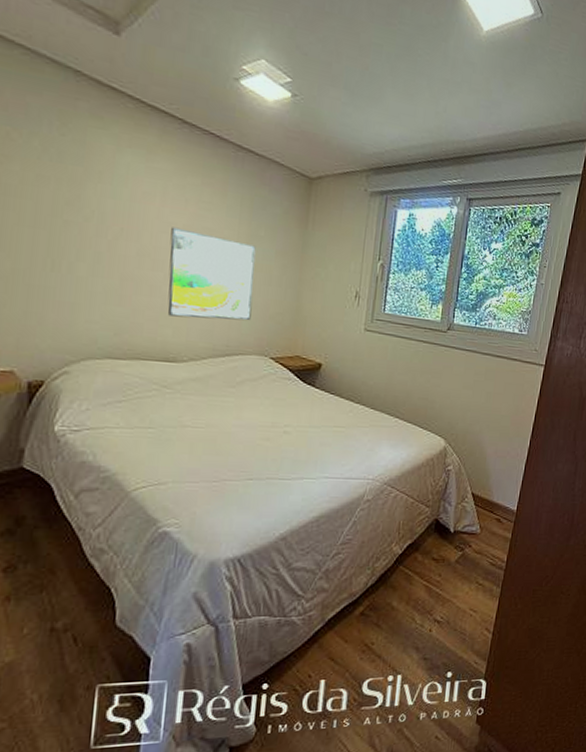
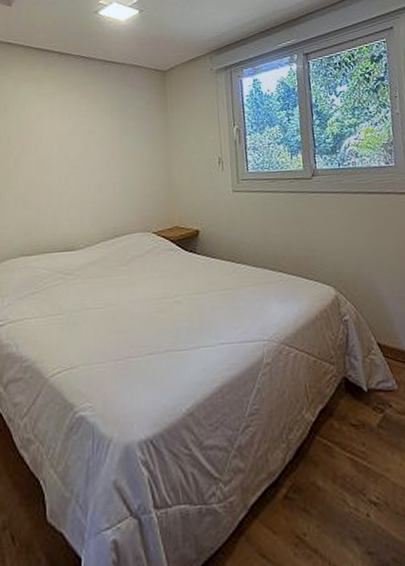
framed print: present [167,227,256,321] -> none [60,136,131,211]

